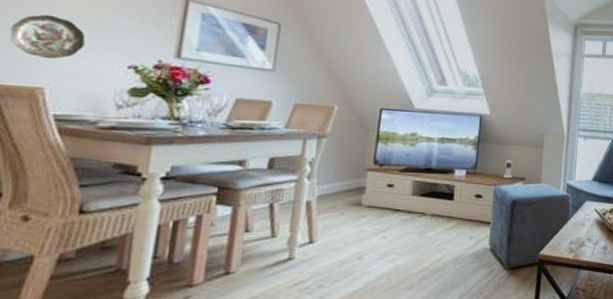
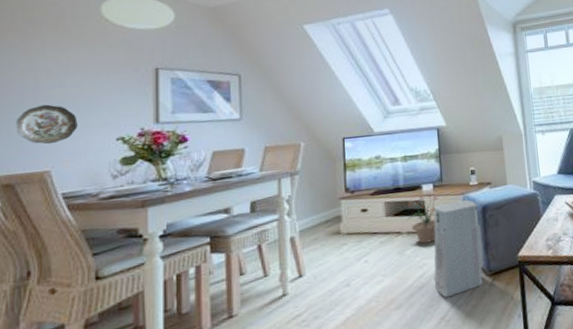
potted plant: none [433,179,470,229] -> present [406,193,439,245]
air purifier: none [450,191,508,285] -> present [433,200,485,298]

